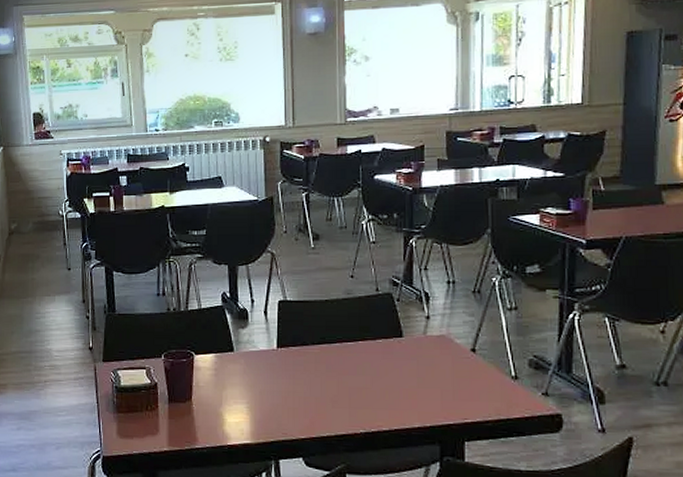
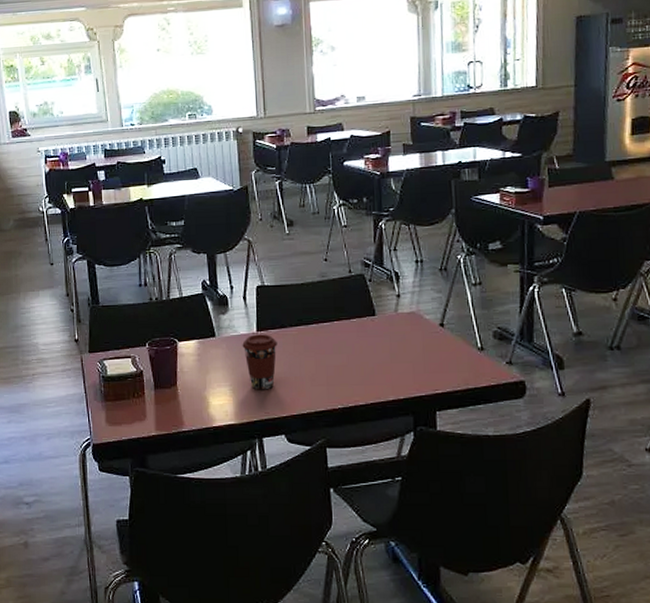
coffee cup: none [261,351,298,410] -> present [242,334,277,390]

